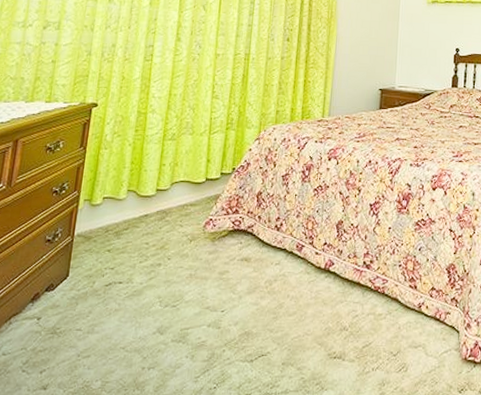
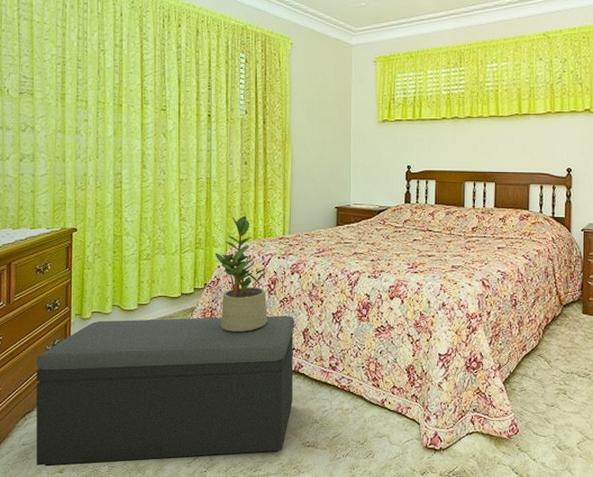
storage bench: none [16,205,329,382] -> present [36,316,295,467]
potted plant: none [246,95,303,223] -> present [215,216,268,332]

